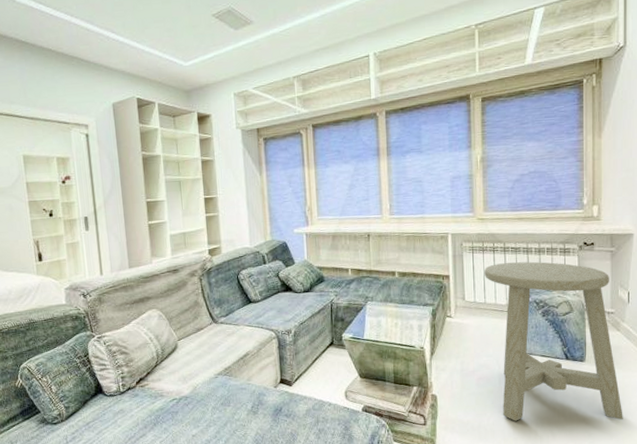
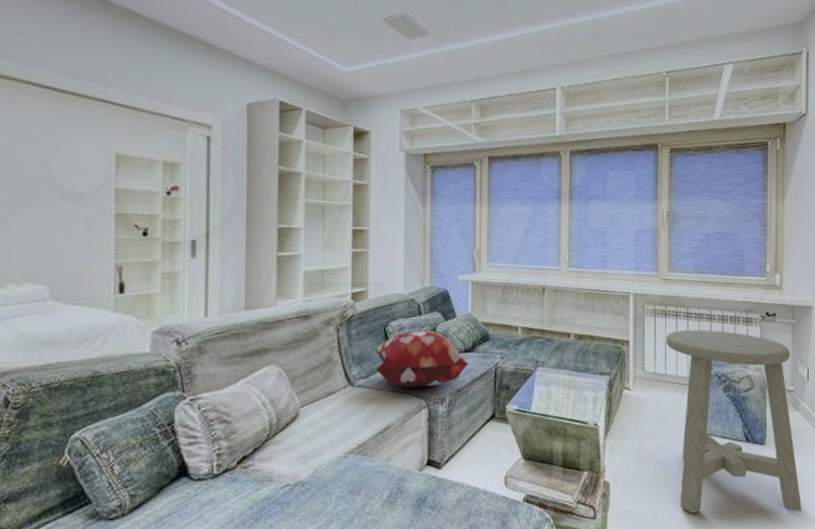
decorative pillow: none [231,276,309,323] -> present [375,330,469,388]

